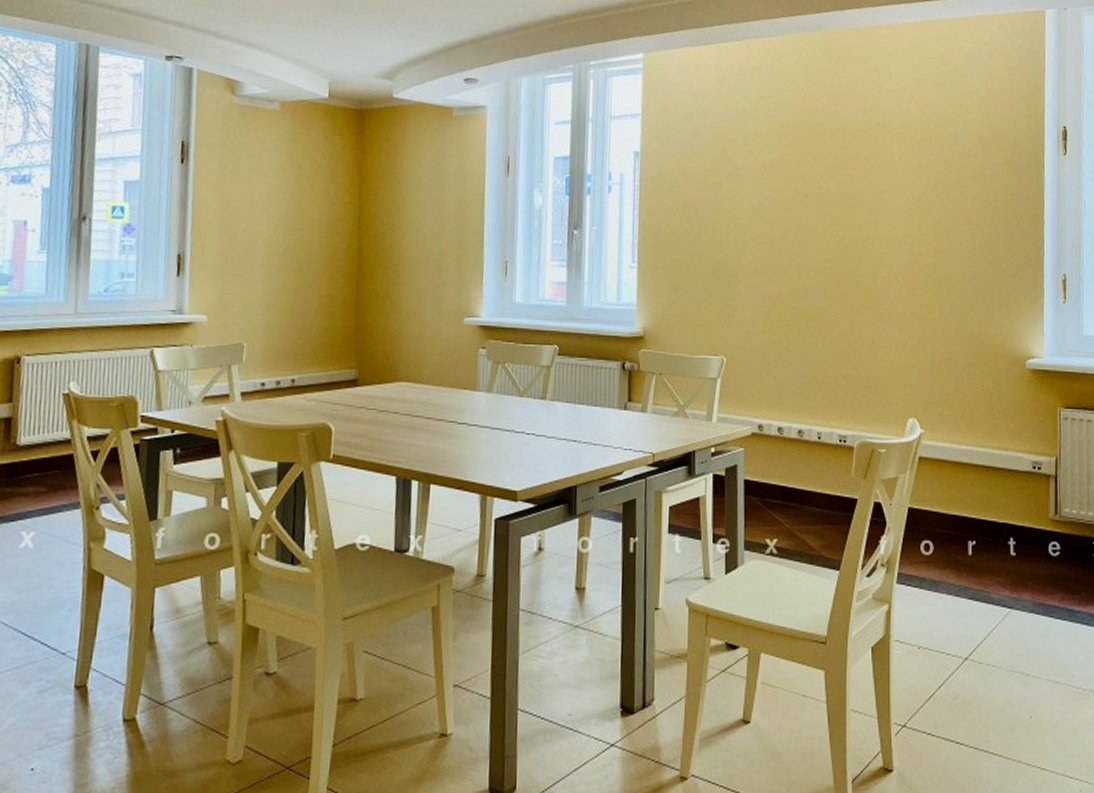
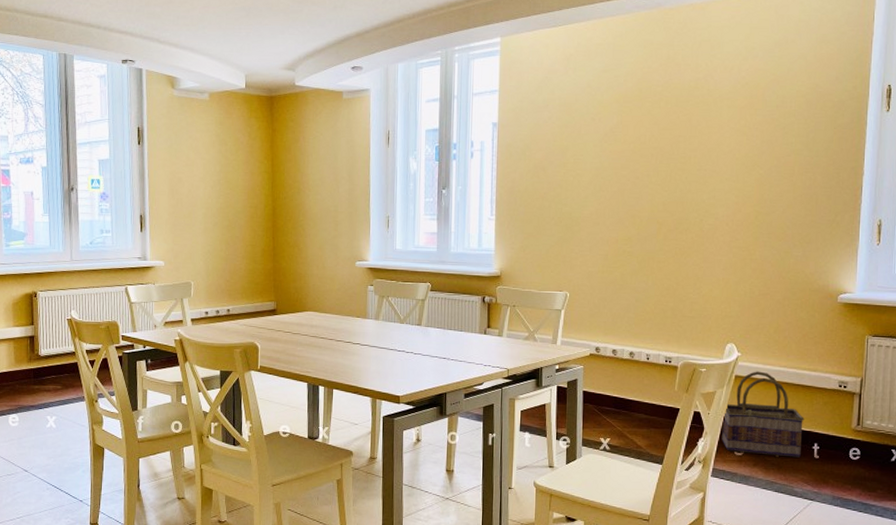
basket: none [906,451,998,556] -> present [722,371,805,458]

